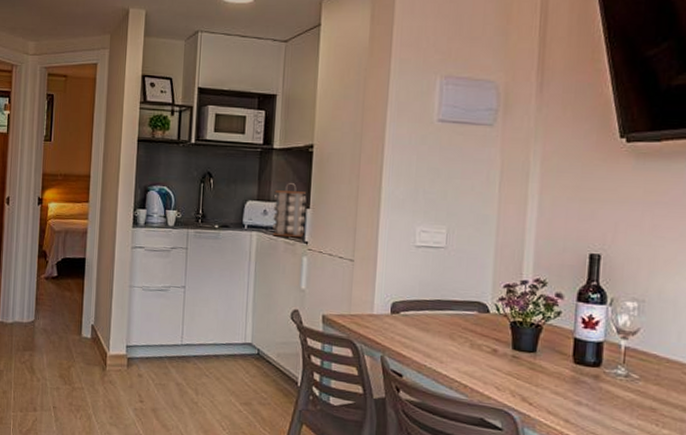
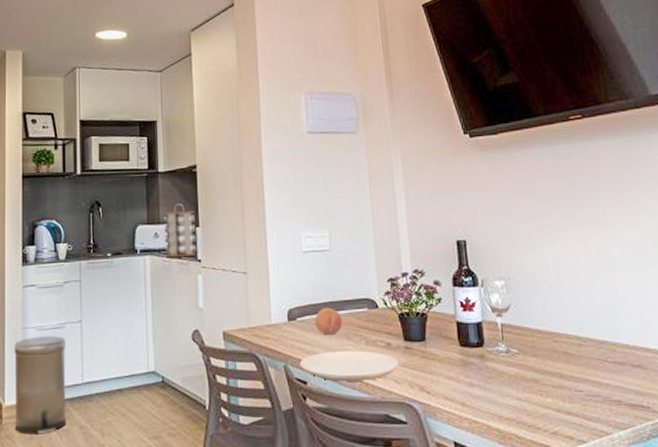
pedal bin: none [117,295,169,385] -> present [14,336,67,435]
plate: none [397,348,504,383] -> present [299,350,400,381]
fruit: none [419,305,449,333] -> present [315,307,343,335]

